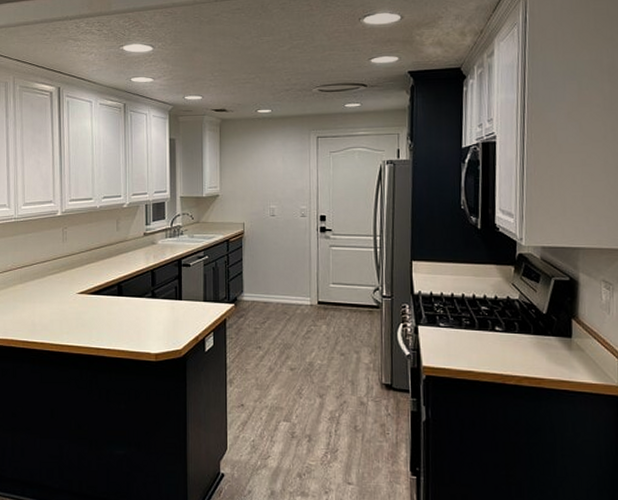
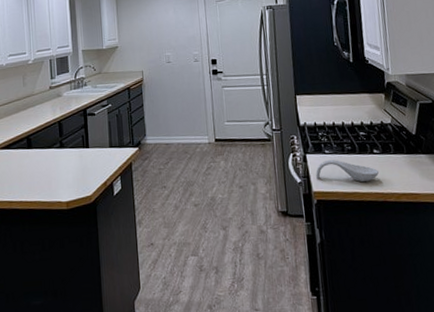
spoon rest: none [427,333,499,360] -> present [316,159,379,182]

